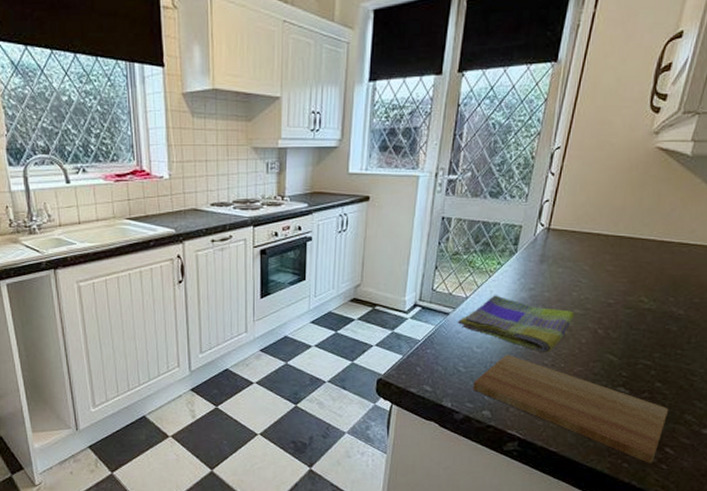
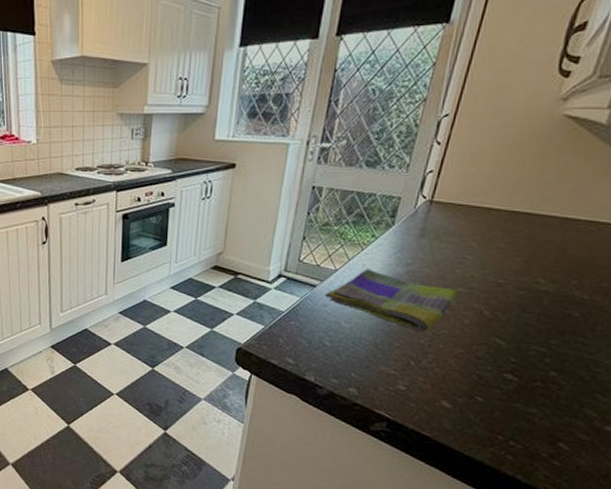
cutting board: present [472,354,669,463] -> none [338,331,565,458]

